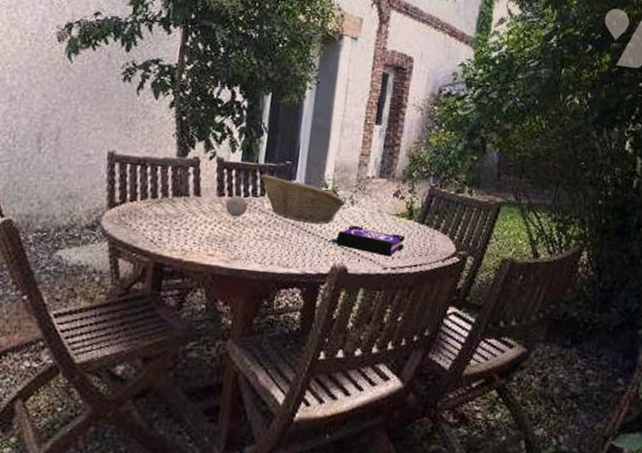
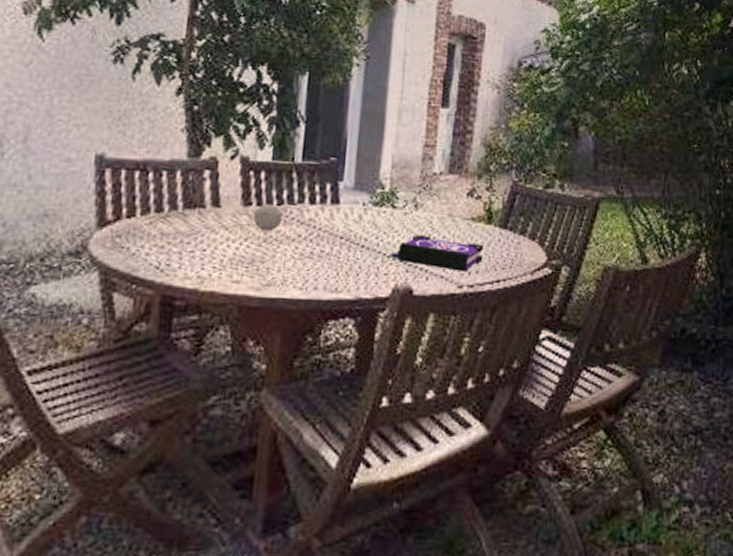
fruit basket: present [260,174,346,224] -> none [297,175,409,236]

